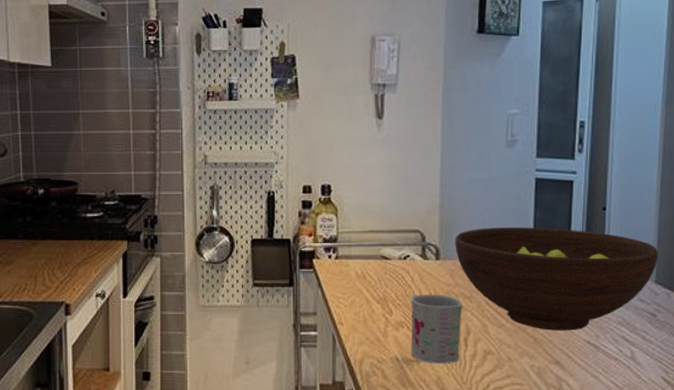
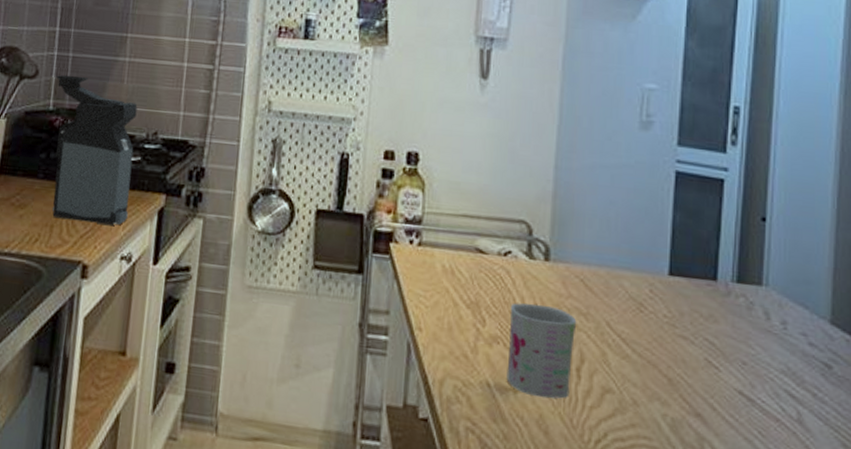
coffee maker: none [22,151,98,270] -> present [52,75,138,225]
fruit bowl: present [455,227,659,331] -> none [570,227,835,375]

